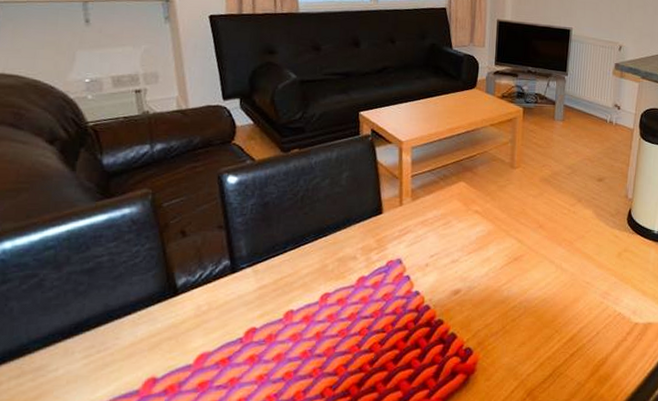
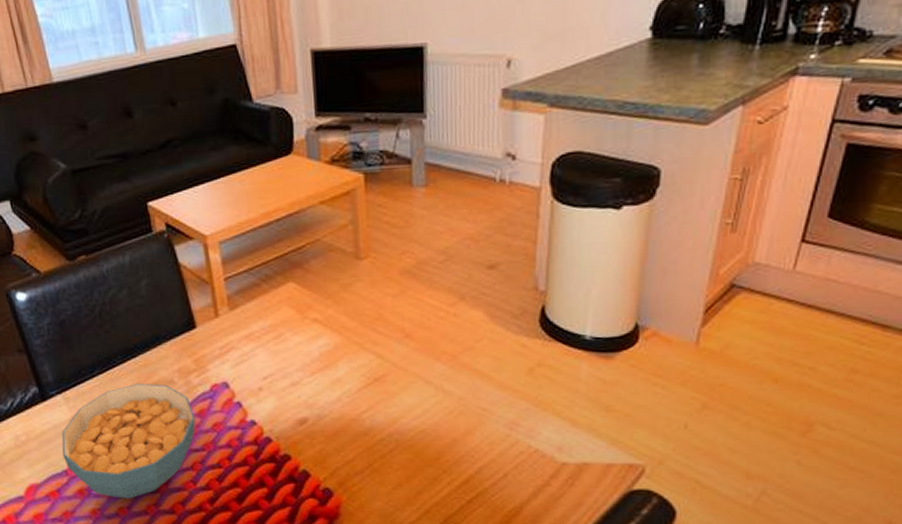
cereal bowl: none [240,259,369,364] -> present [61,383,196,499]

